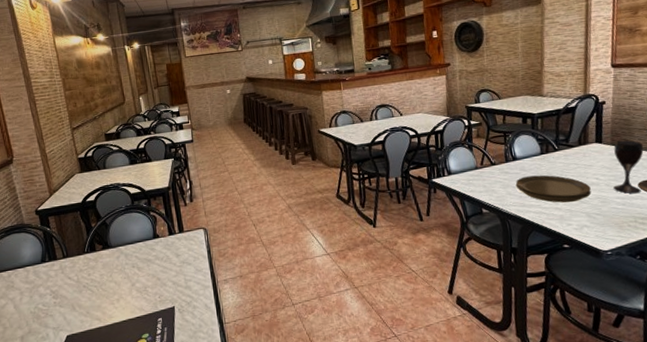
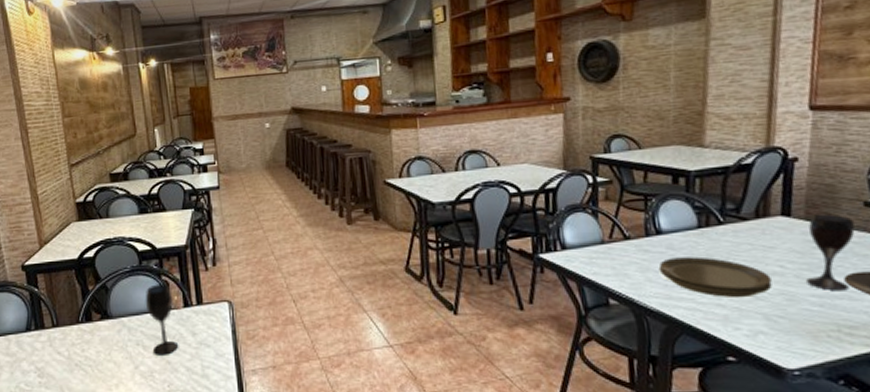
wine glass: none [137,218,165,274] -> present [145,283,178,355]

